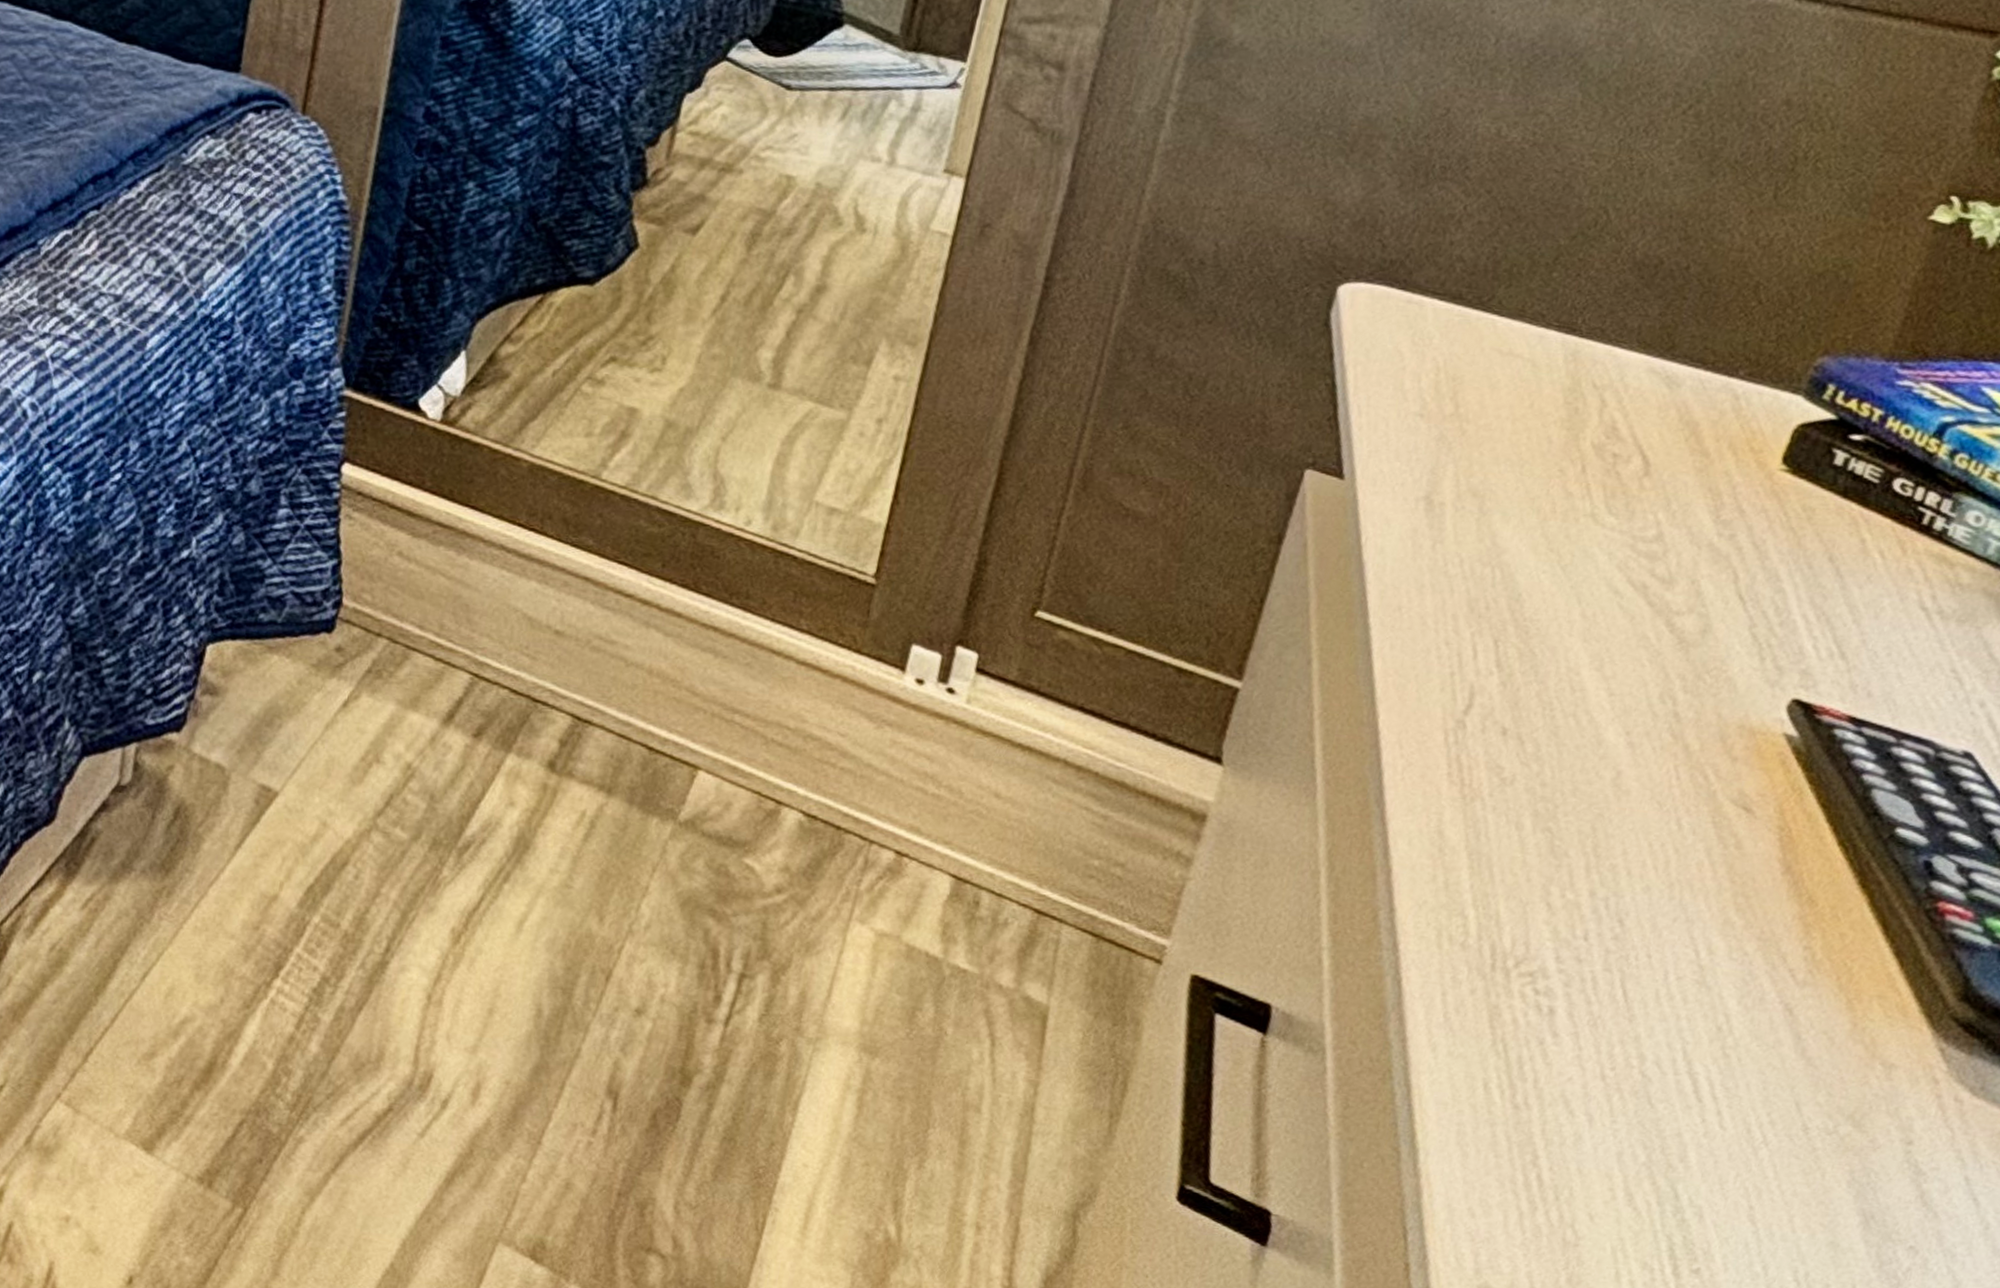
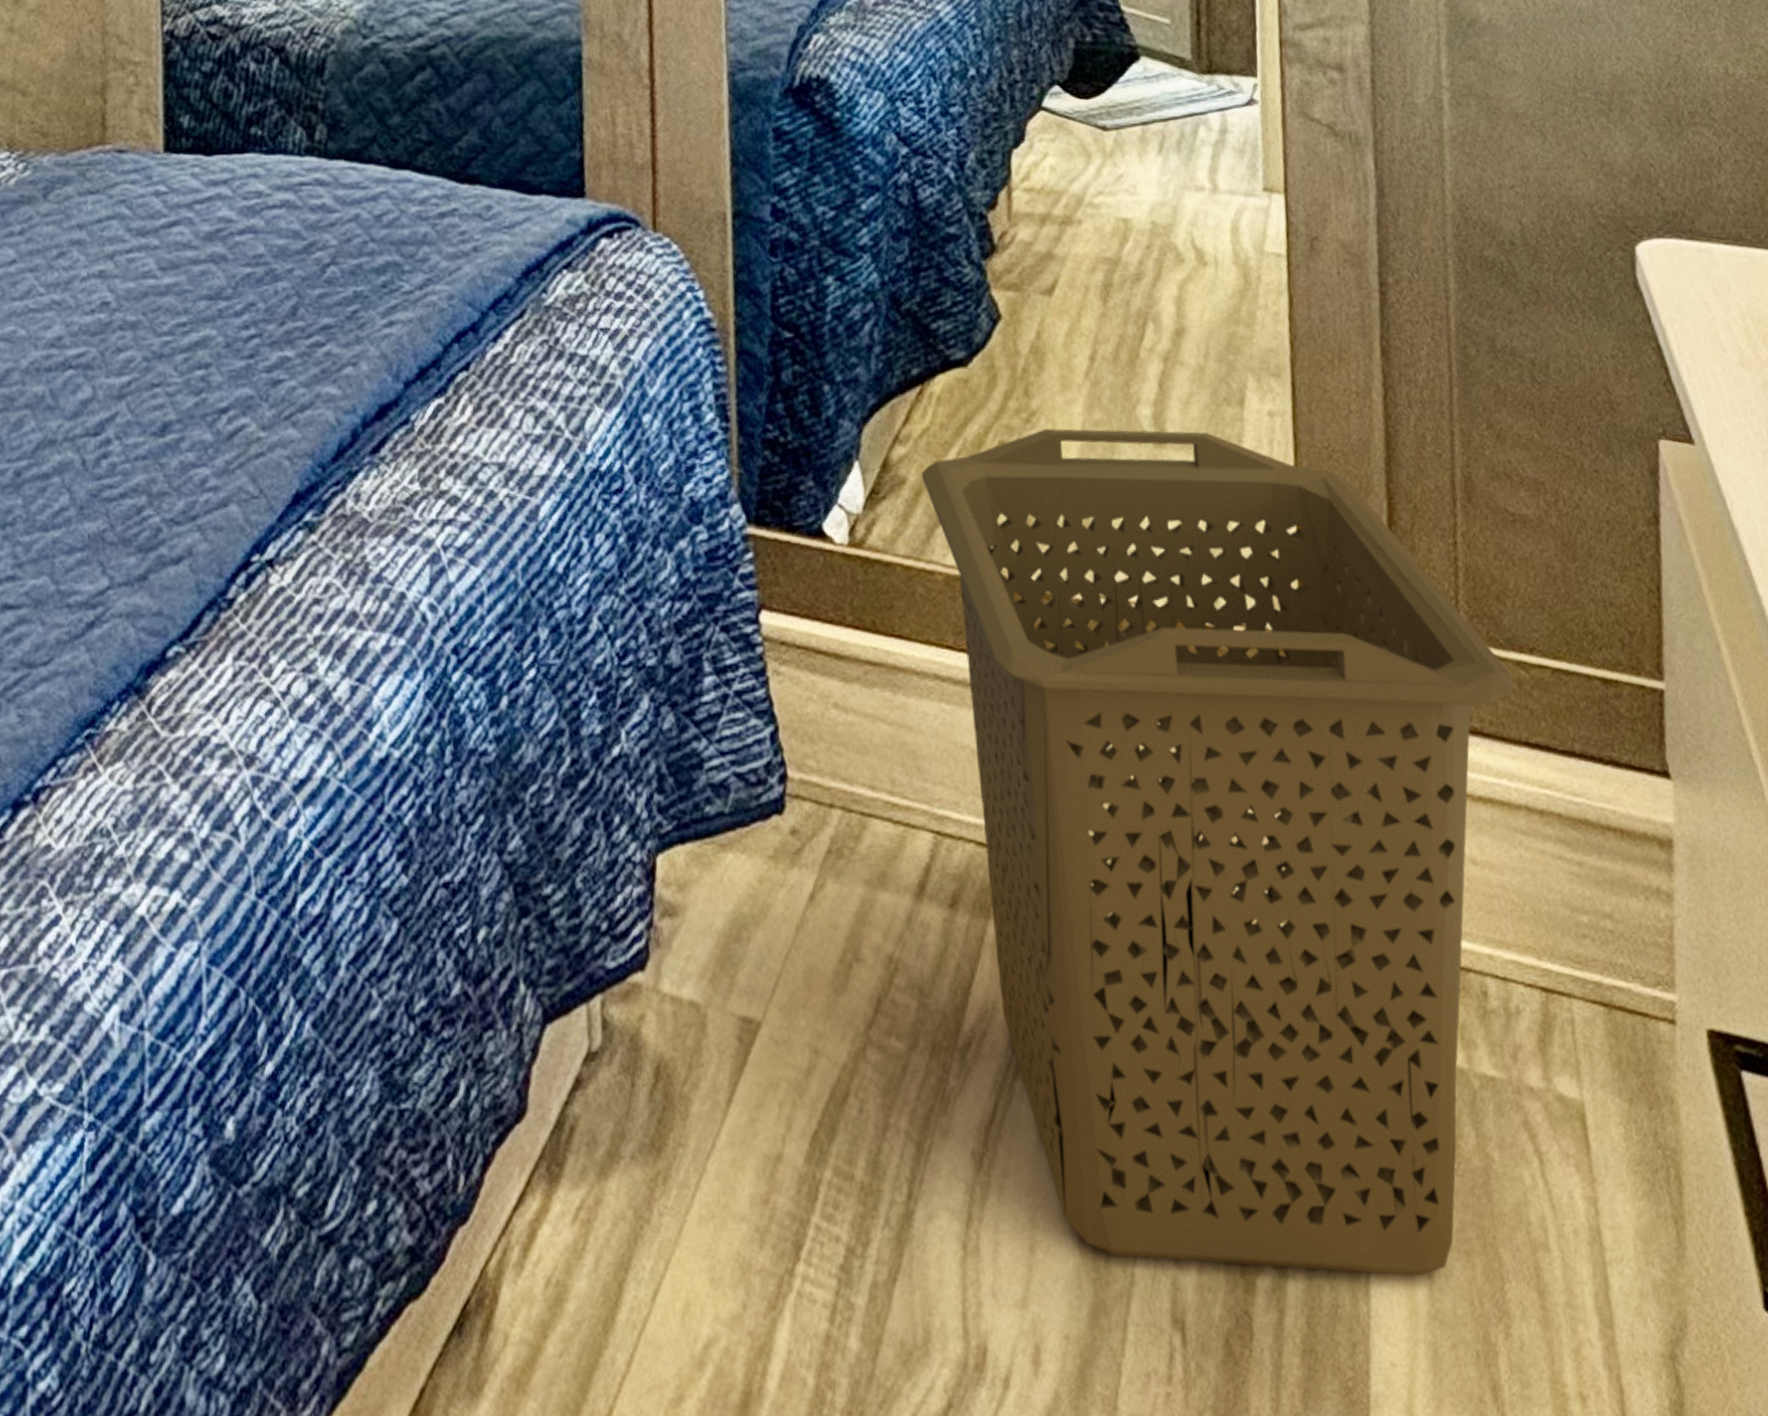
laundry basket: none [504,353,1086,1107] -> present [921,428,1514,1277]

